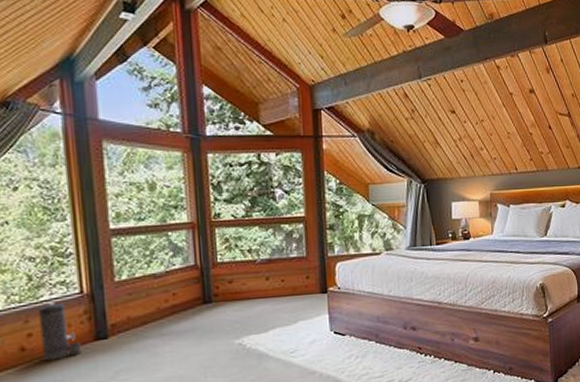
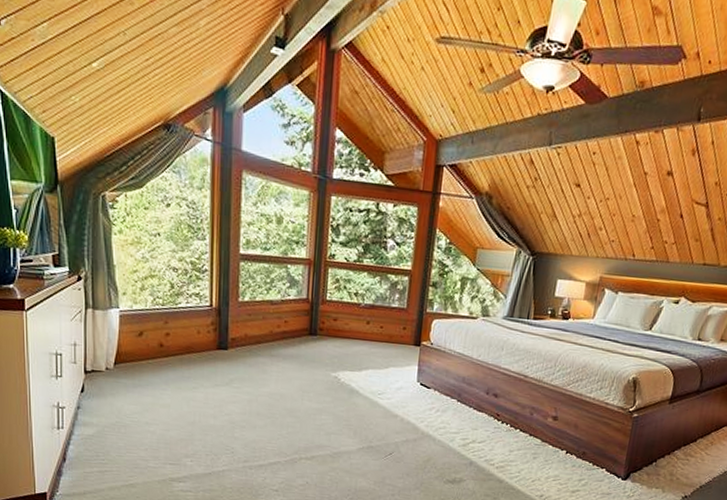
canister: present [39,303,82,361] -> none [176,310,206,360]

